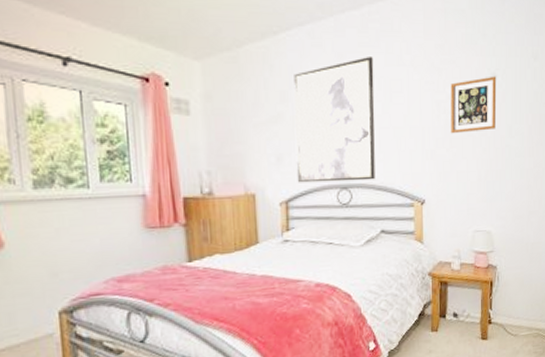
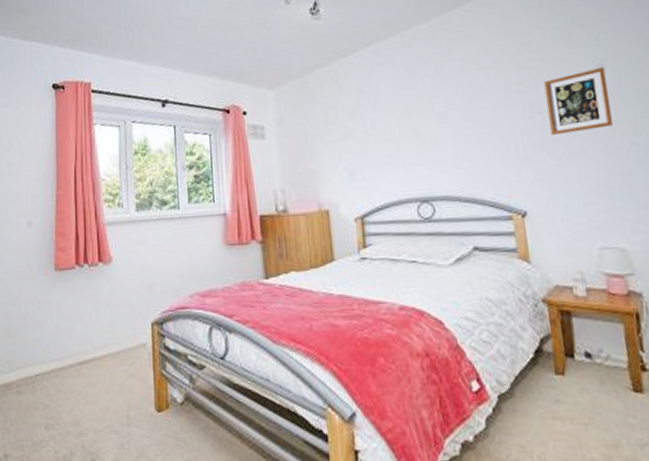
wall art: present [294,57,375,183] -> none [363,65,461,198]

